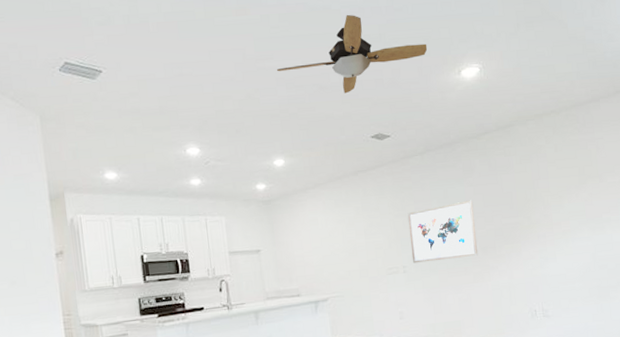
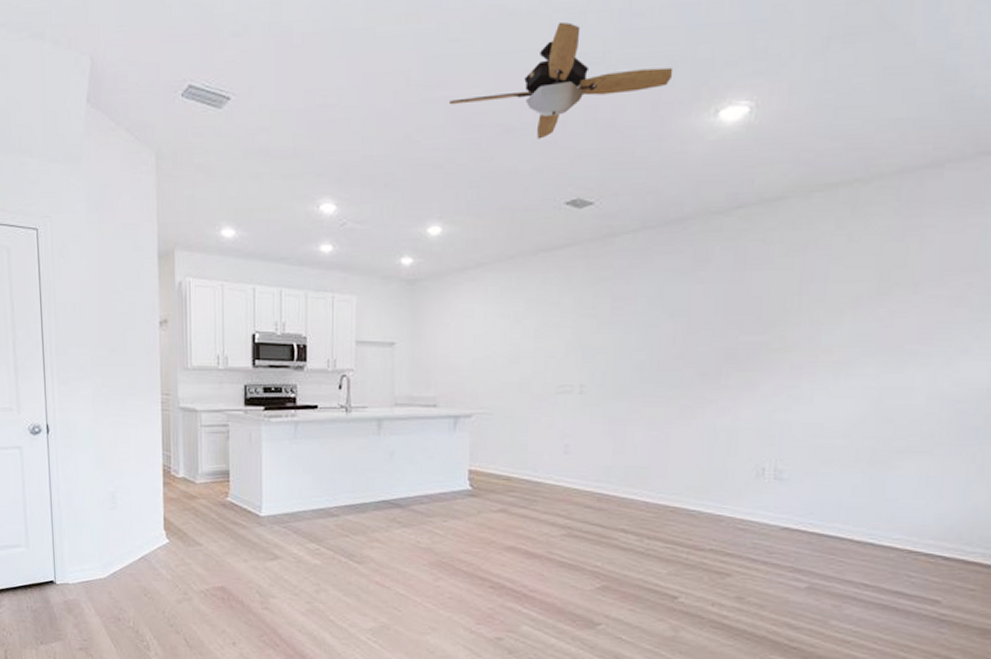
wall art: present [407,200,479,263] -> none [594,303,699,384]

